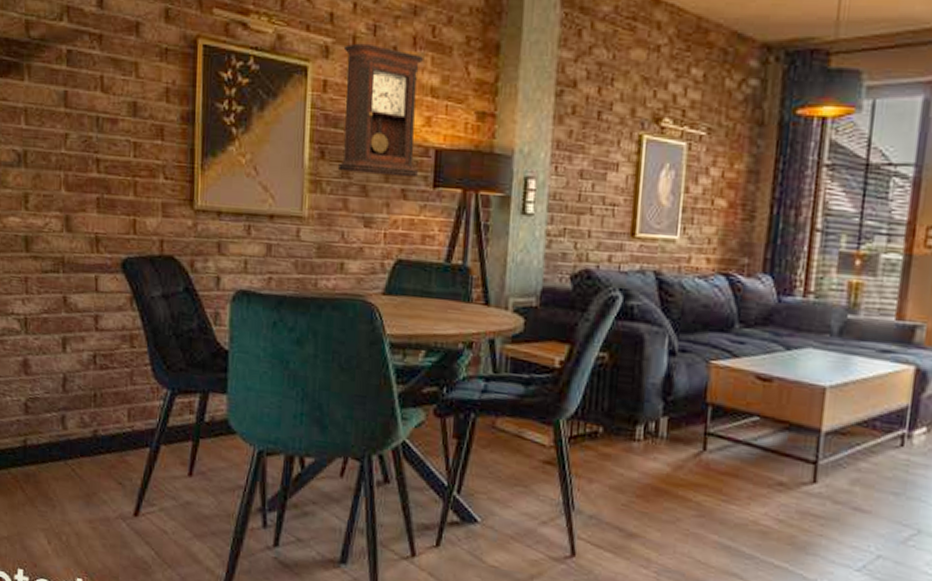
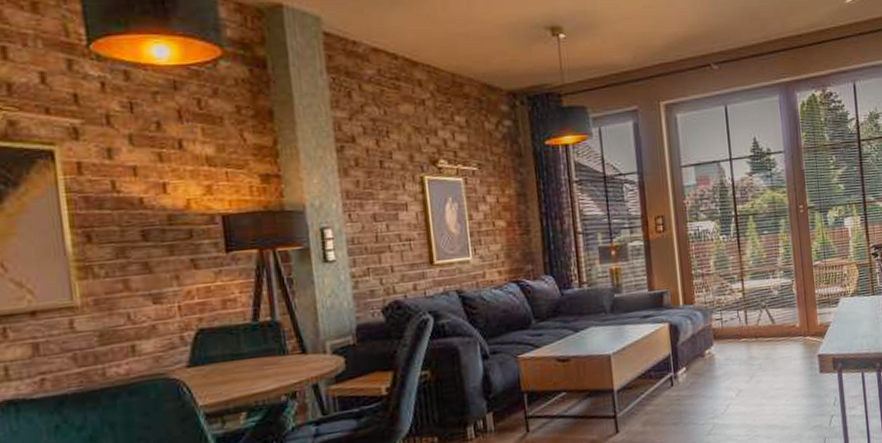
pendulum clock: present [338,43,423,178] -> none [95,121,208,252]

